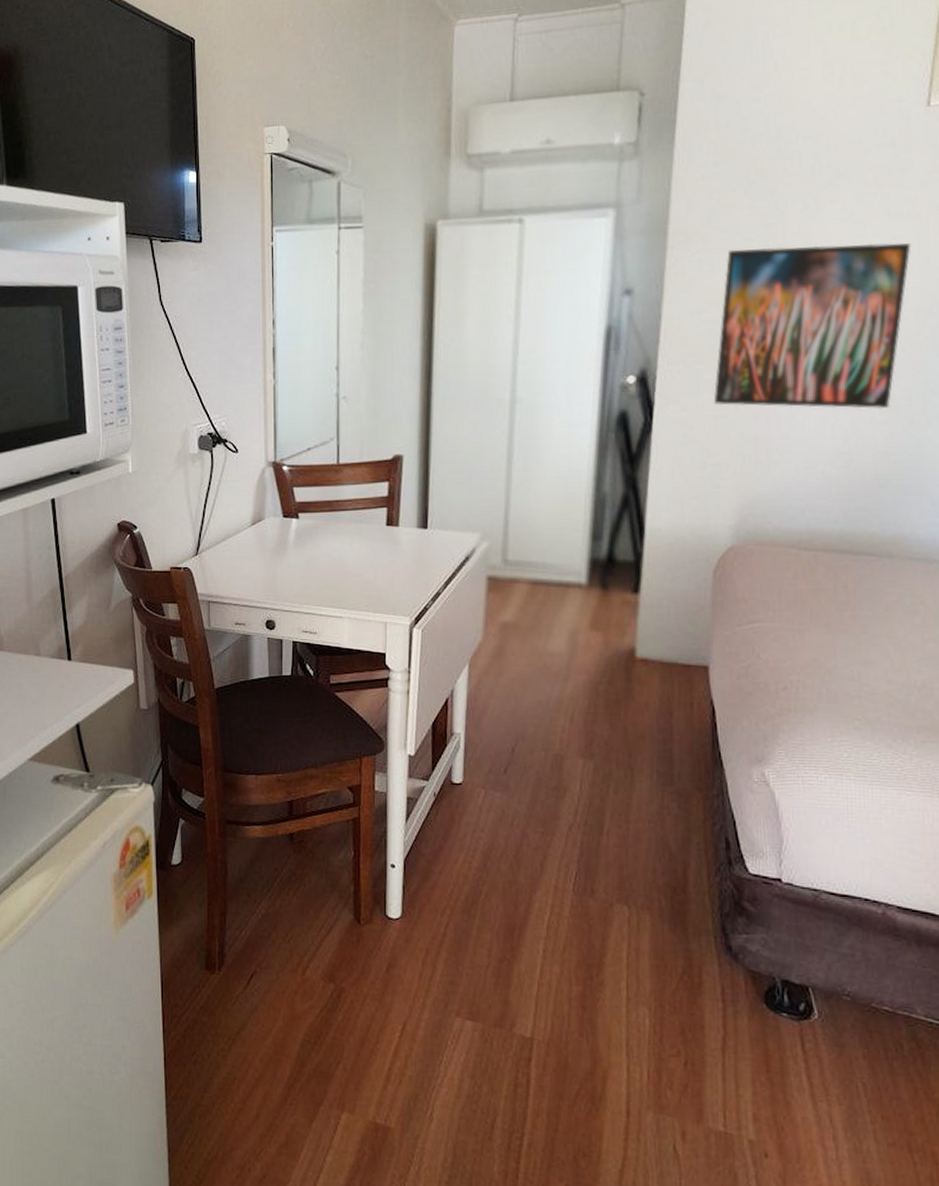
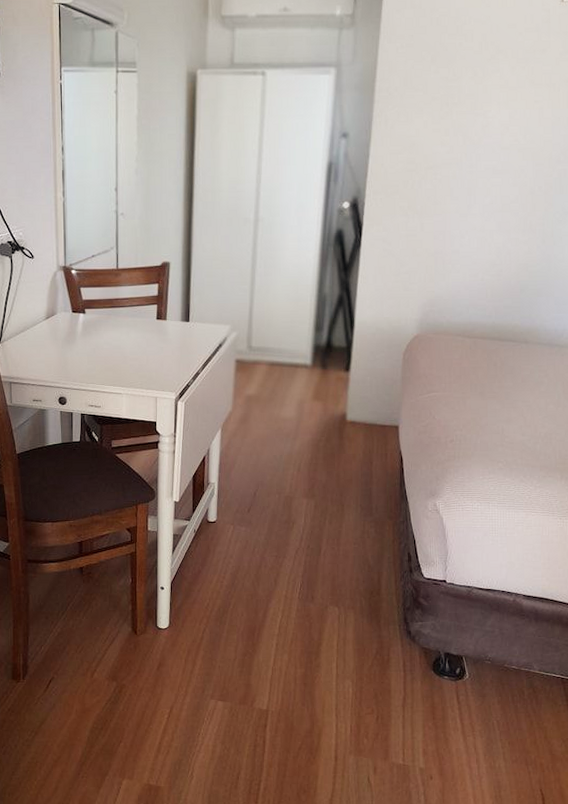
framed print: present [713,242,912,409] -> none [406,105,547,232]

